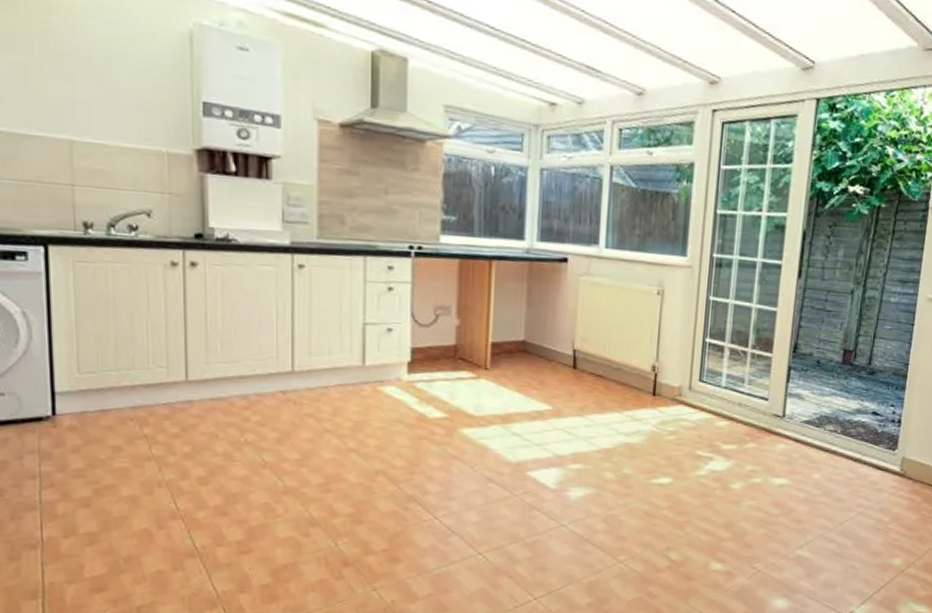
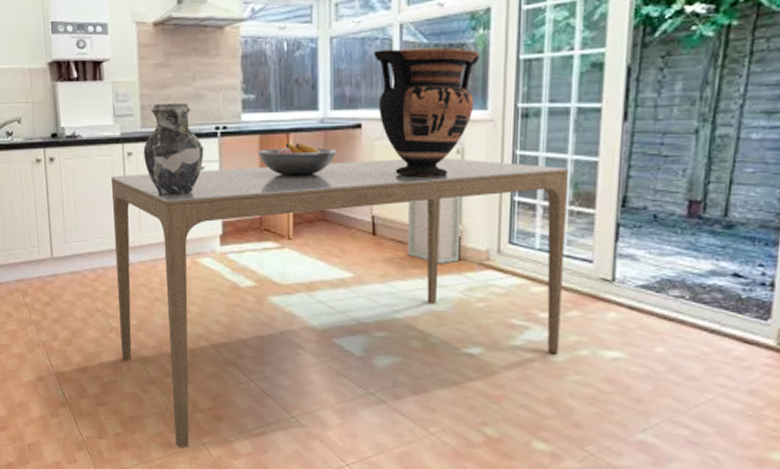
dining table: none [274,289,752,595] -> present [110,158,568,448]
ceramic jug: none [319,214,394,317] -> present [143,102,204,195]
fruit bowl: none [455,270,541,305] -> present [257,143,337,175]
vase: none [583,187,682,316] -> present [373,47,479,177]
storage cabinet: none [606,335,659,399] -> present [407,196,462,265]

